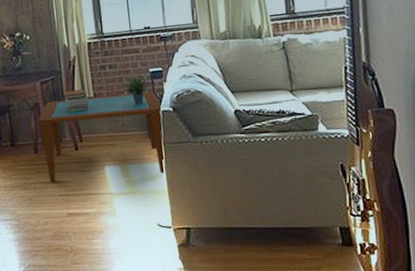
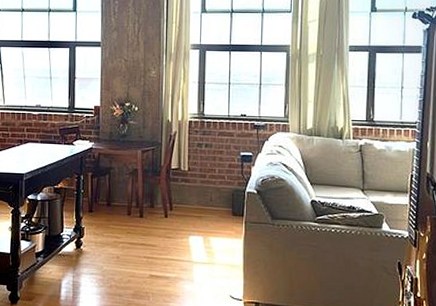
coffee table: present [39,92,166,182] -> none [135,169,249,249]
book stack: present [64,89,89,112] -> none [161,161,183,183]
potted plant: present [115,69,160,104] -> none [209,149,248,183]

